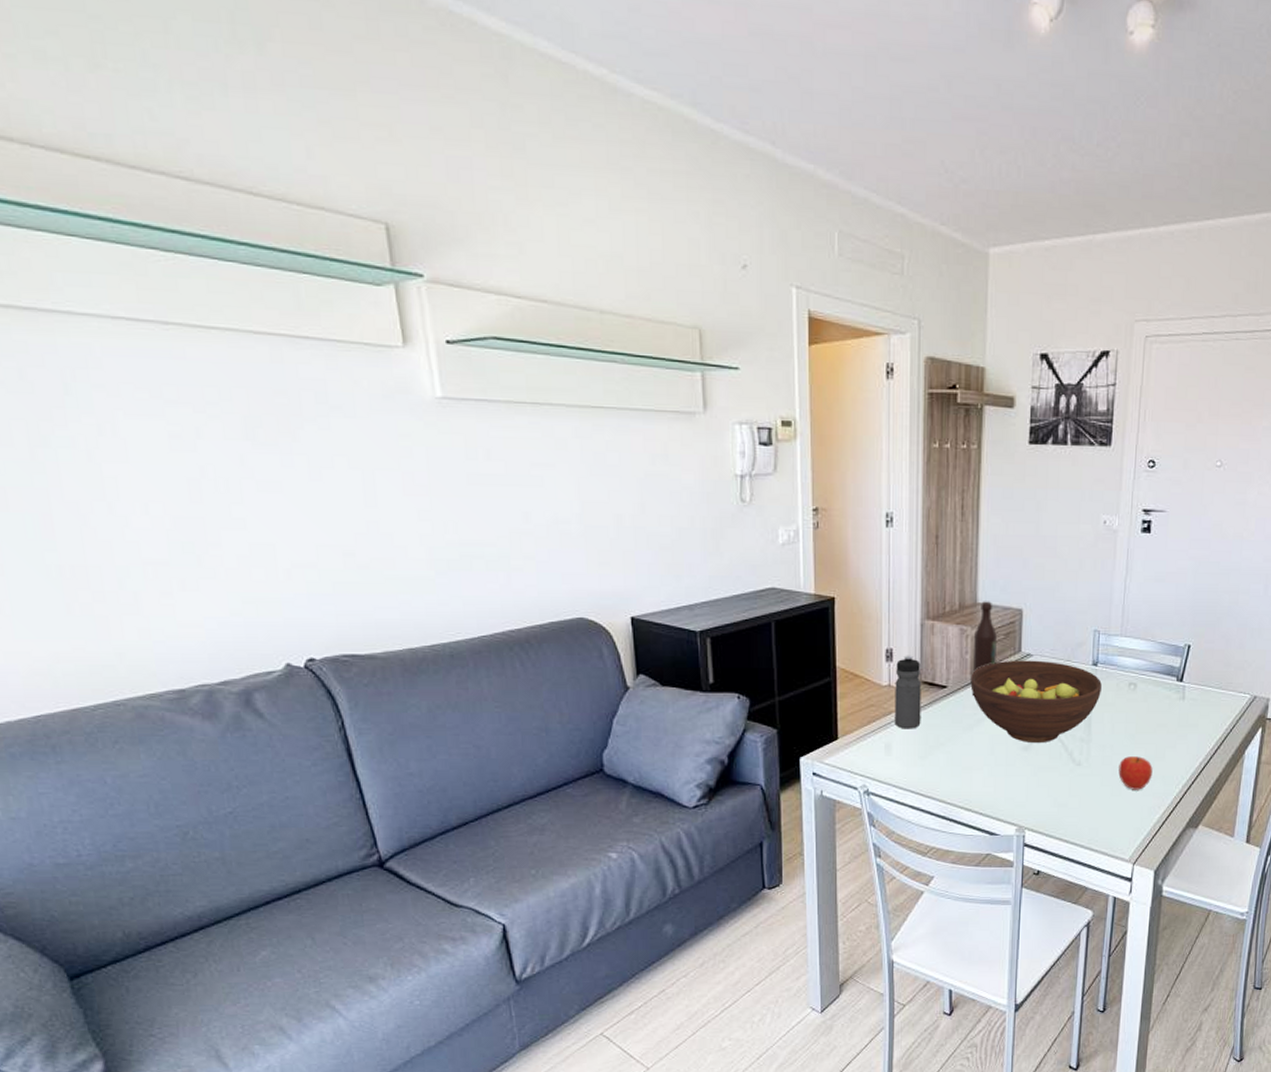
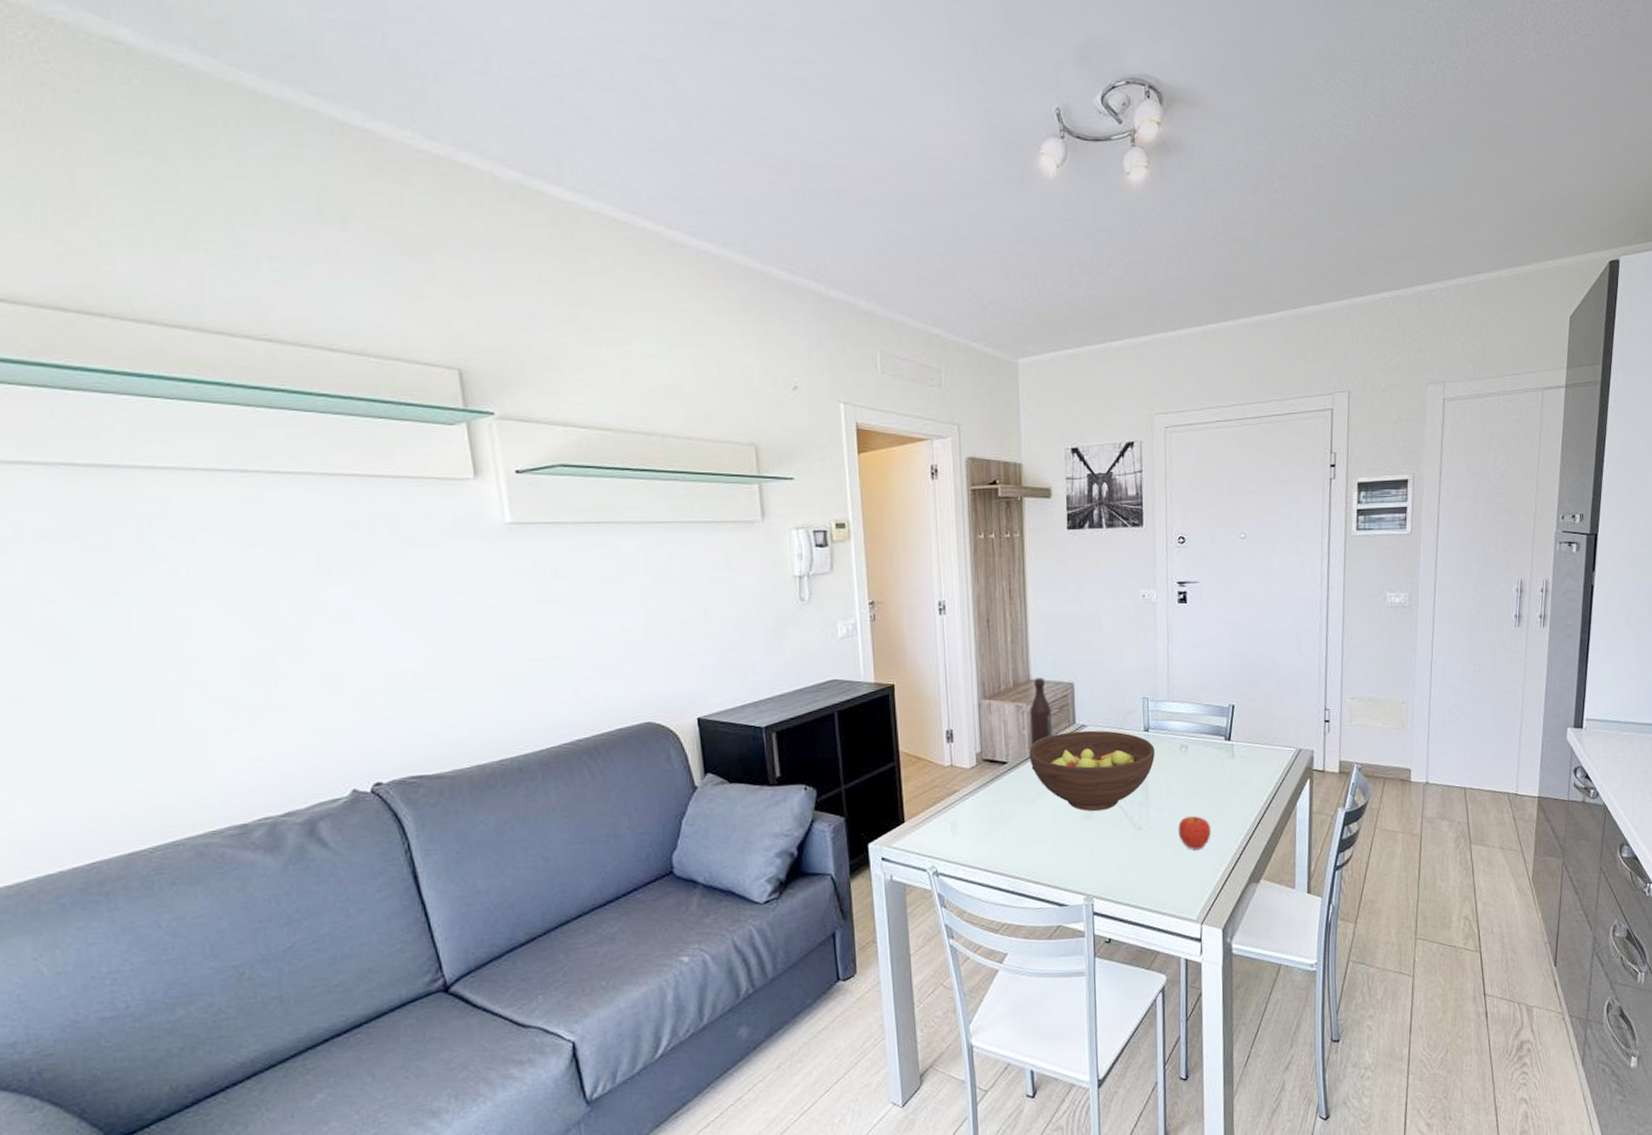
water bottle: present [894,655,922,729] -> none [957,734,985,808]

